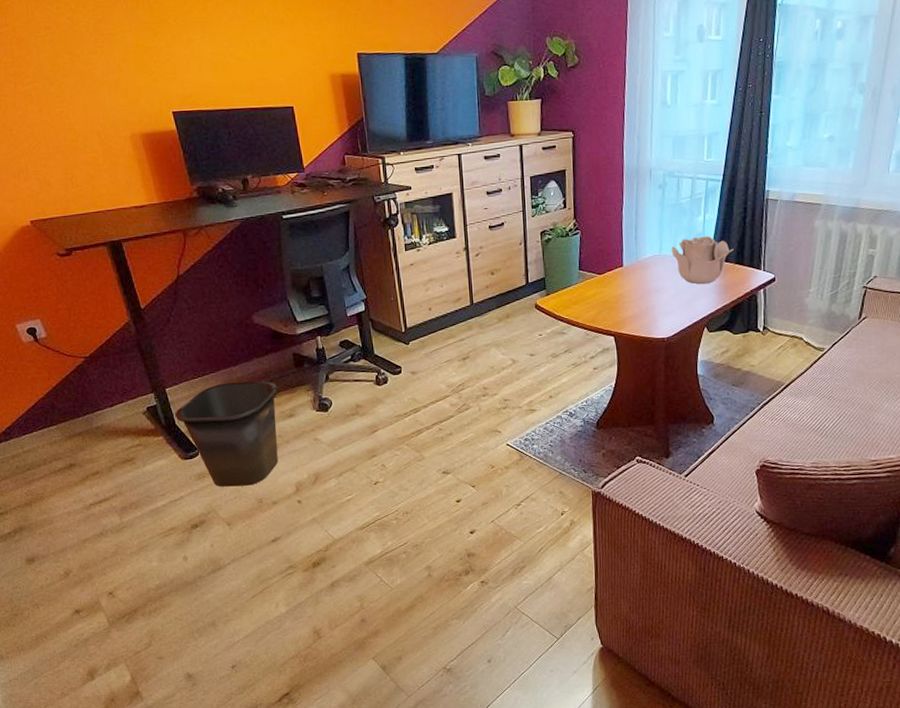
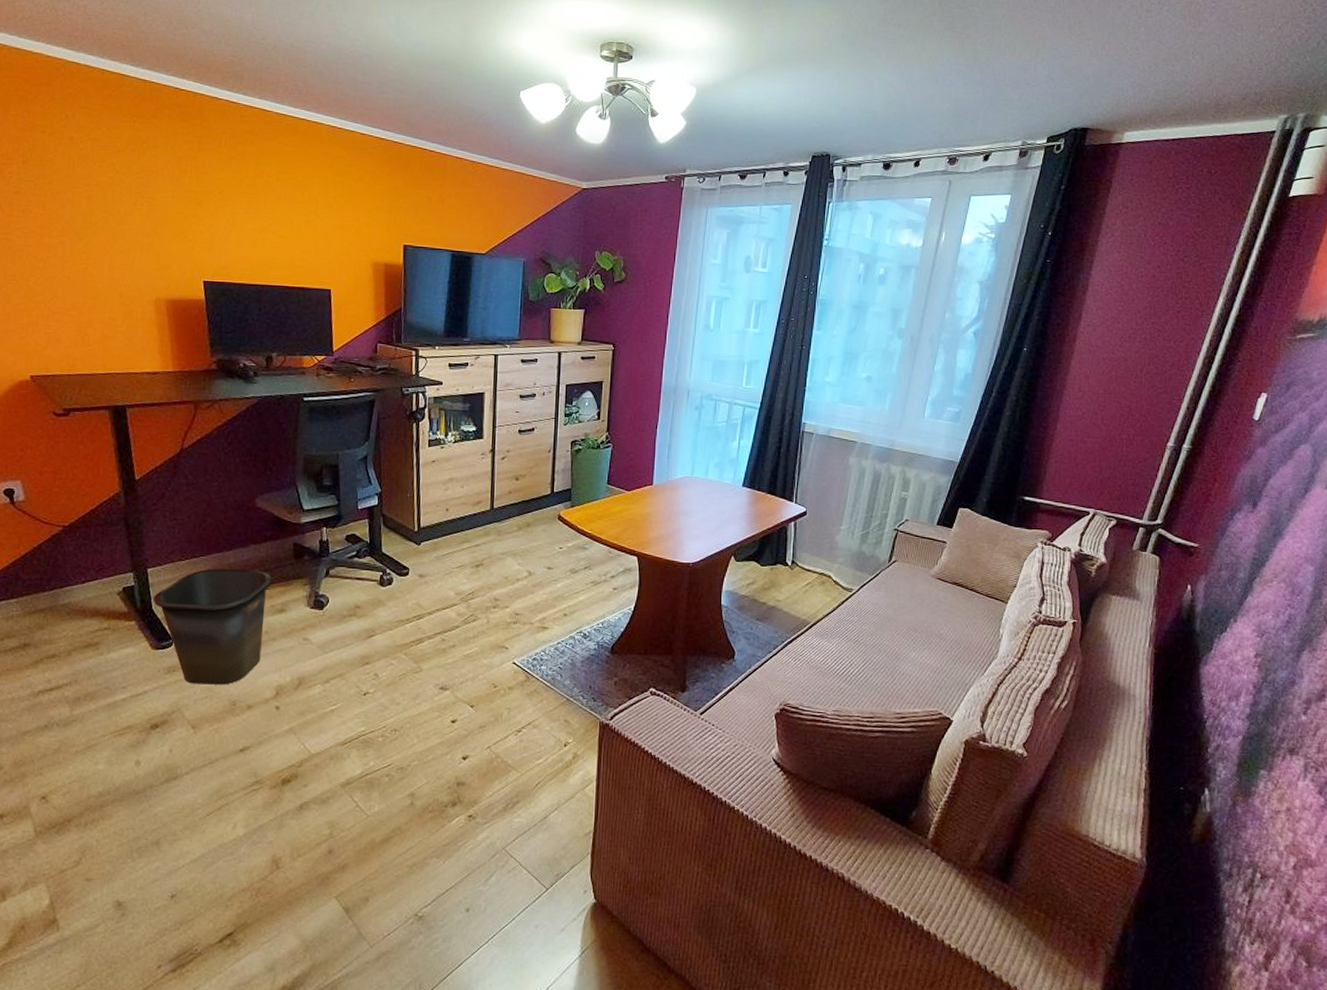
decorative bowl: present [671,236,734,285] -> none [703,462,767,511]

